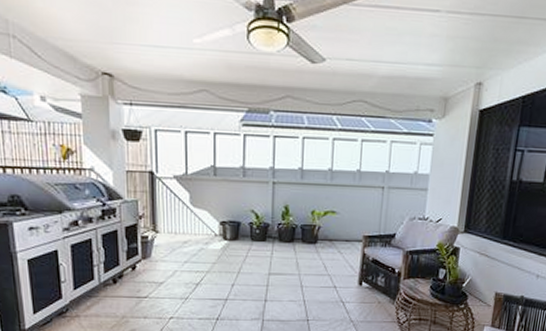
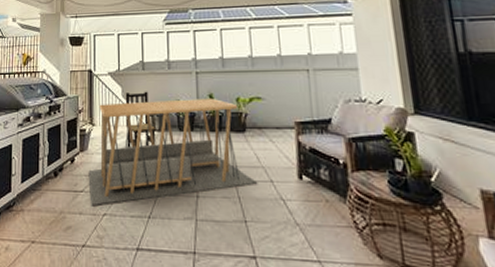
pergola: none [152,209,323,311] -> present [88,97,258,207]
dining chair: none [194,199,227,257] -> present [125,91,156,148]

